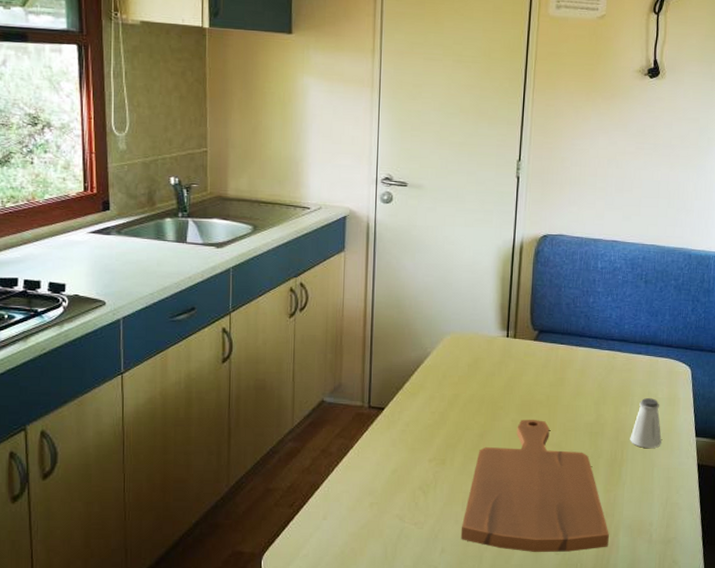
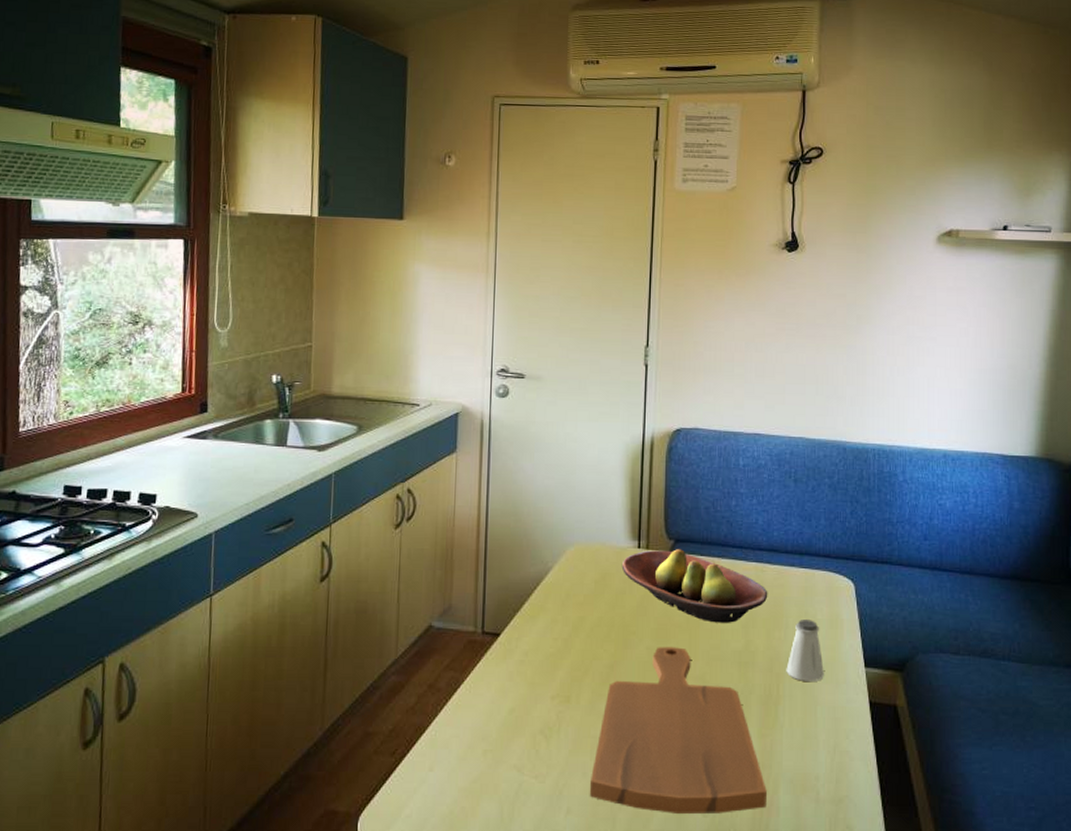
fruit bowl: none [492,338,618,400] -> present [621,549,768,623]

